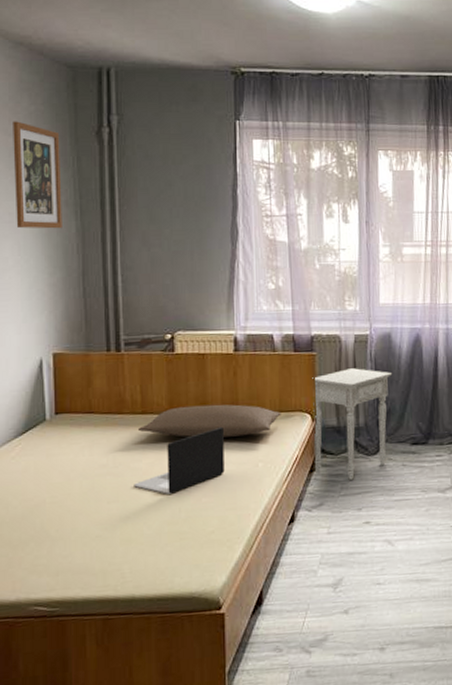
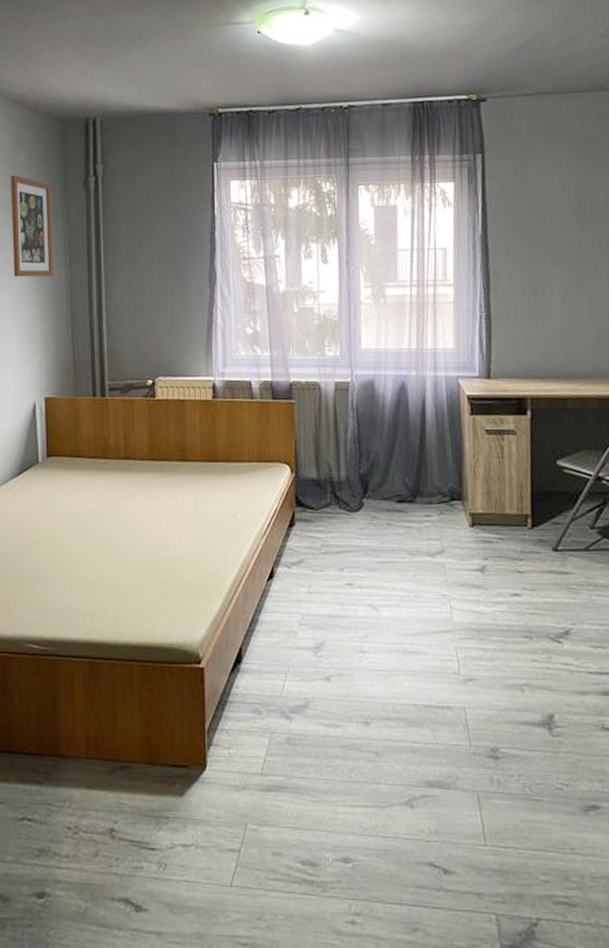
laptop: present [134,426,225,494] -> none [118,474,204,541]
pillow: present [137,404,281,437] -> none [121,452,260,486]
nightstand: present [312,368,393,480] -> none [291,418,376,537]

